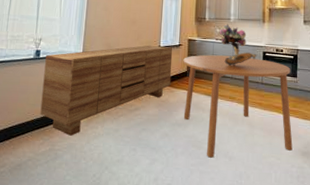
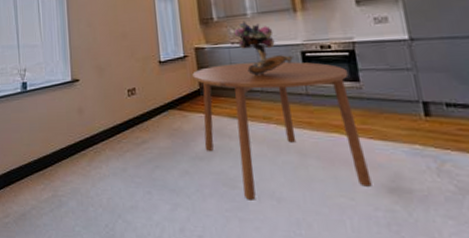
sideboard: present [40,45,173,136] -> none [33,60,182,179]

